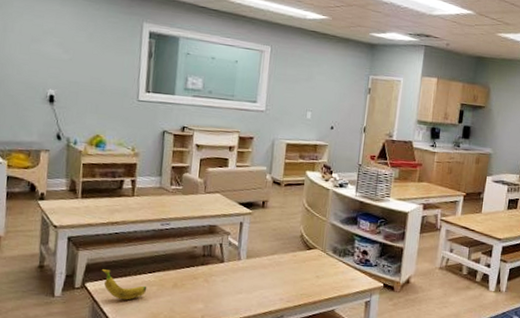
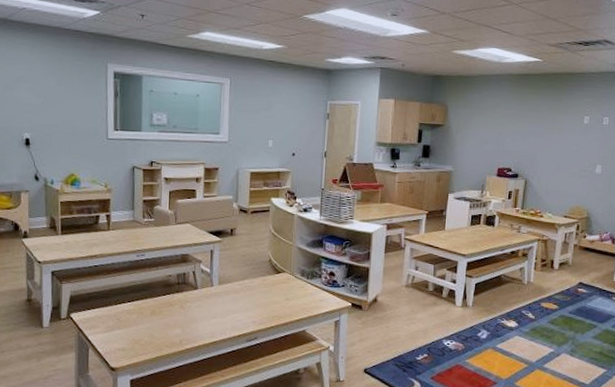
banana: present [101,269,147,300] -> none [84,300,128,329]

